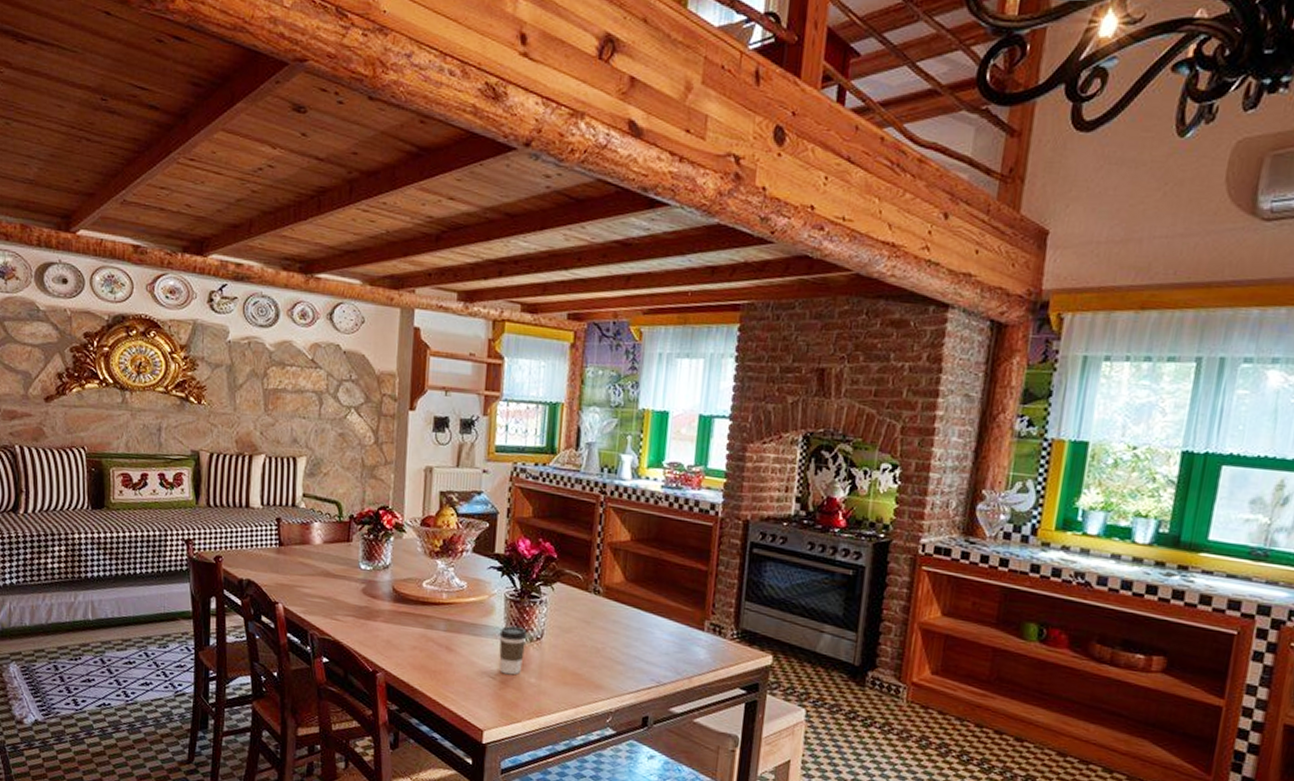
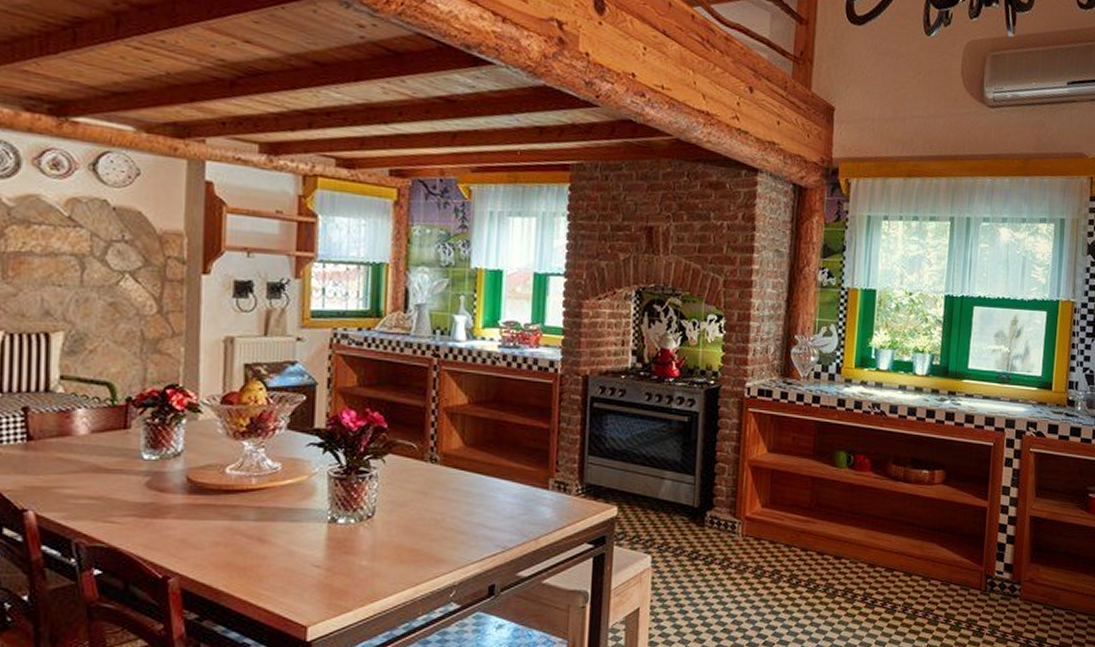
coffee cup: present [499,626,528,675] -> none [323,507,356,560]

